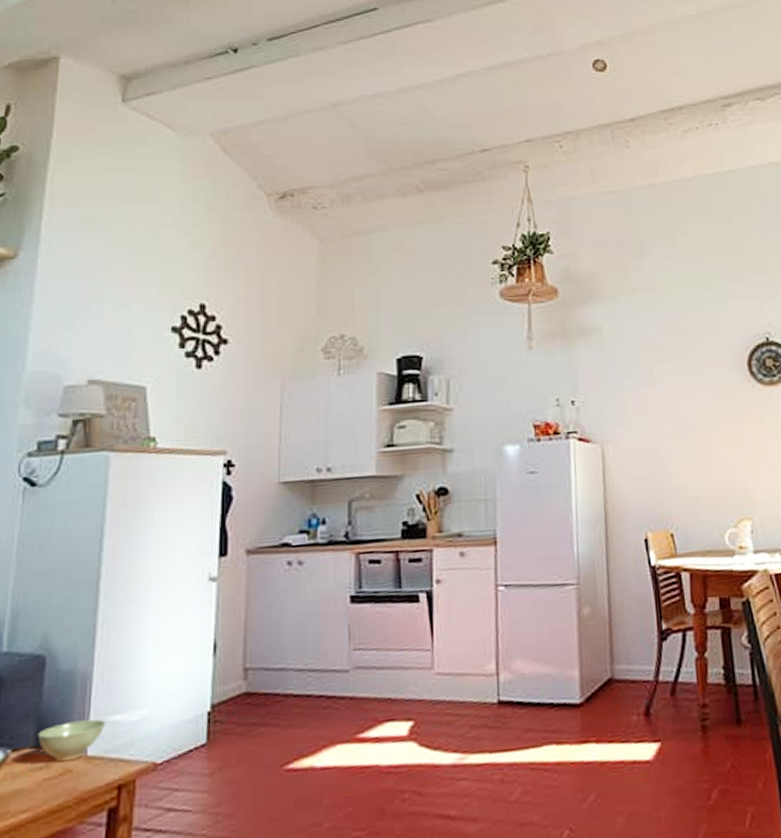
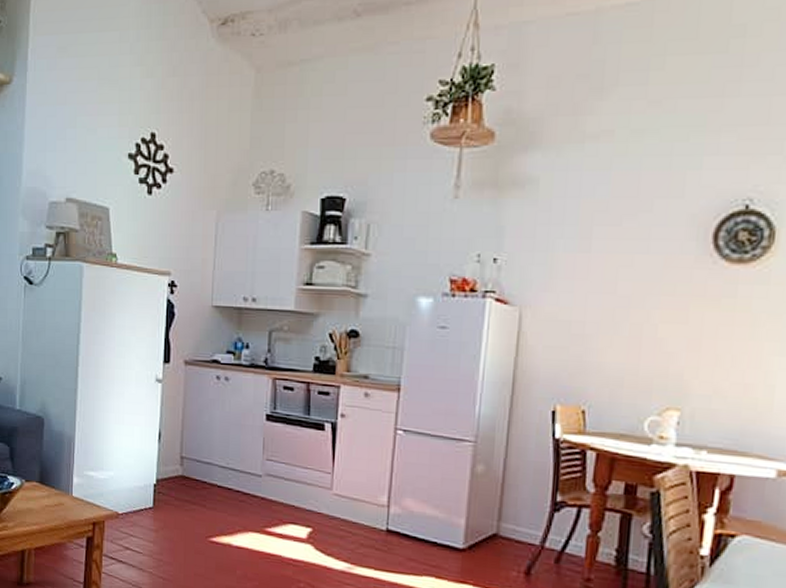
bowl: present [37,719,107,763] -> none [40,469,85,497]

